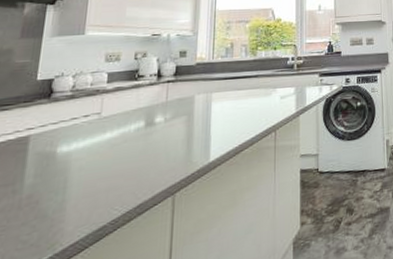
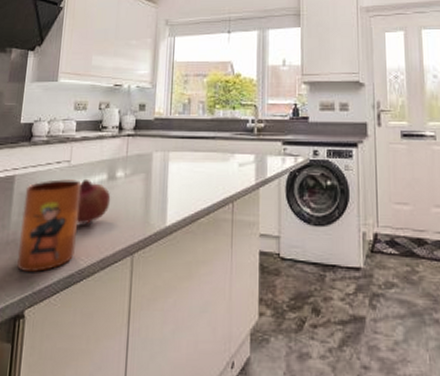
mug: none [32,131,115,235] -> present [16,179,82,272]
fruit: none [109,128,149,174] -> present [77,178,111,223]

